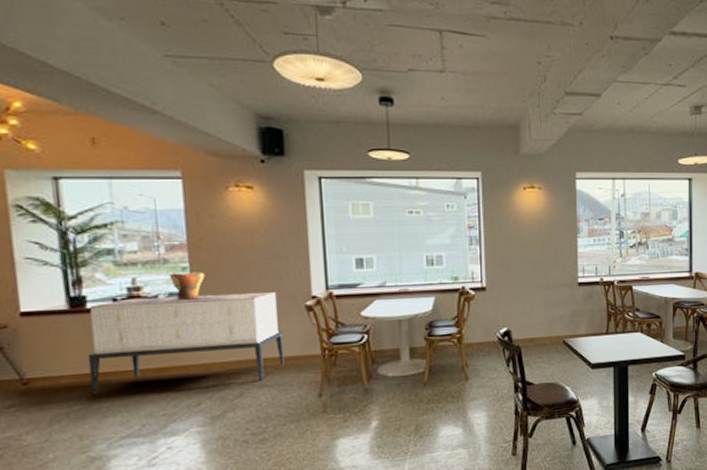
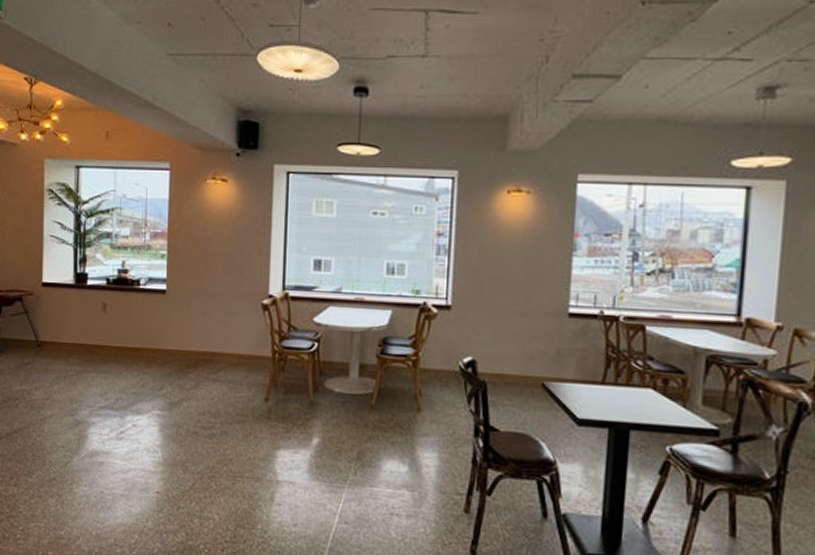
sideboard: present [87,292,284,396] -> none [83,279,239,375]
decorative urn: present [169,272,205,300] -> none [150,259,179,287]

